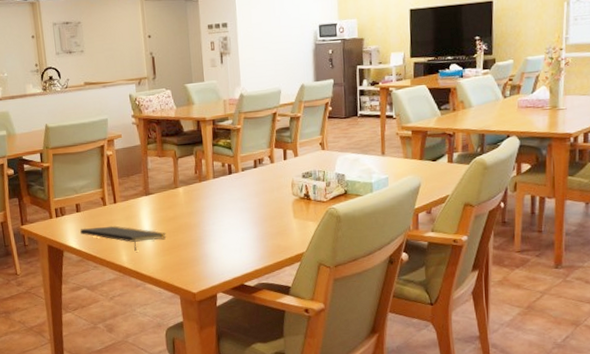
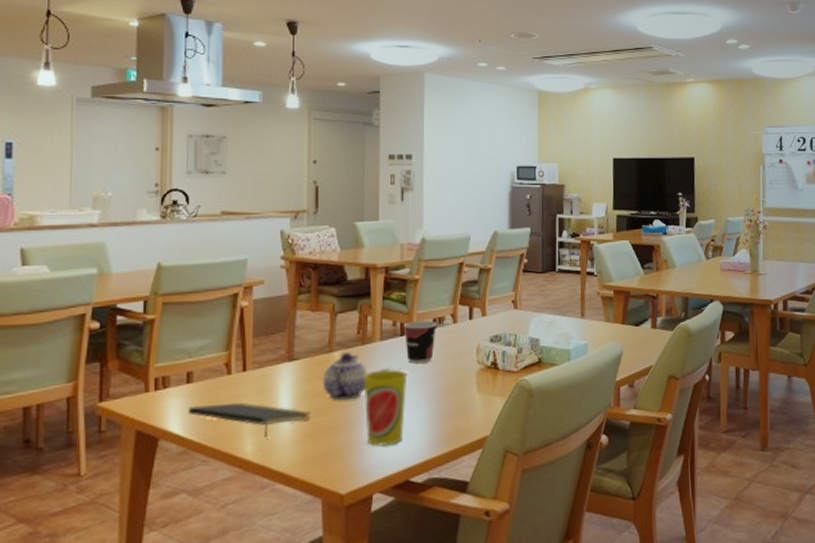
teapot: none [172,187,206,225] -> present [322,351,368,401]
cup: none [202,200,237,259] -> present [363,368,408,447]
cup: none [230,162,258,196] -> present [403,320,438,364]

